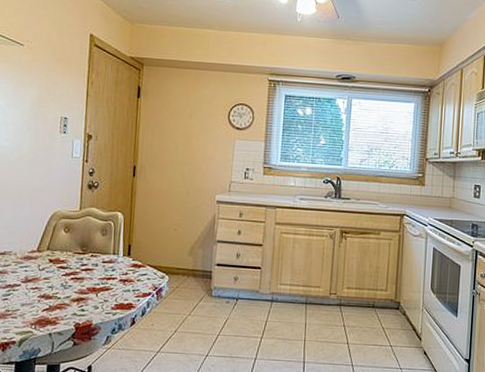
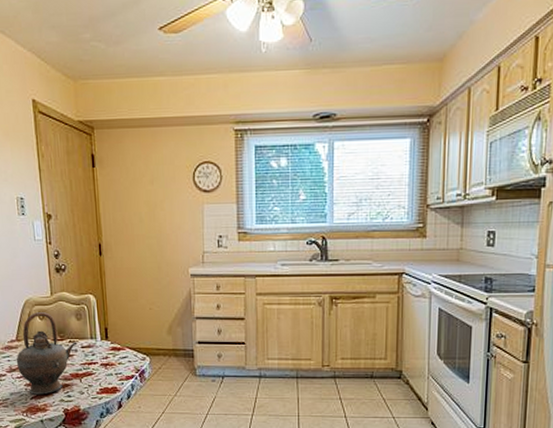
teapot: none [33,225,99,307] -> present [16,312,78,395]

